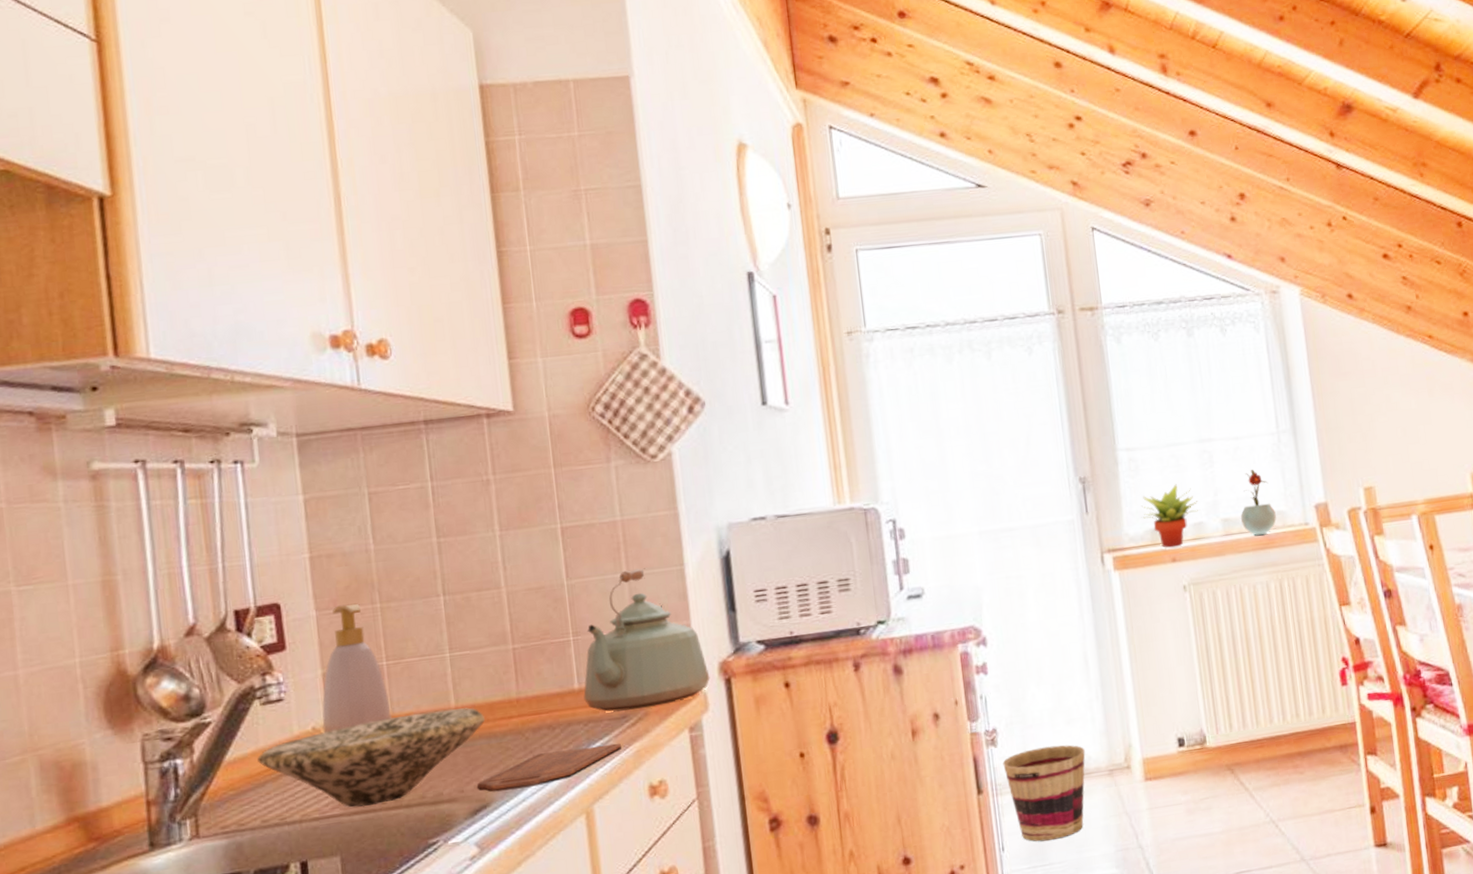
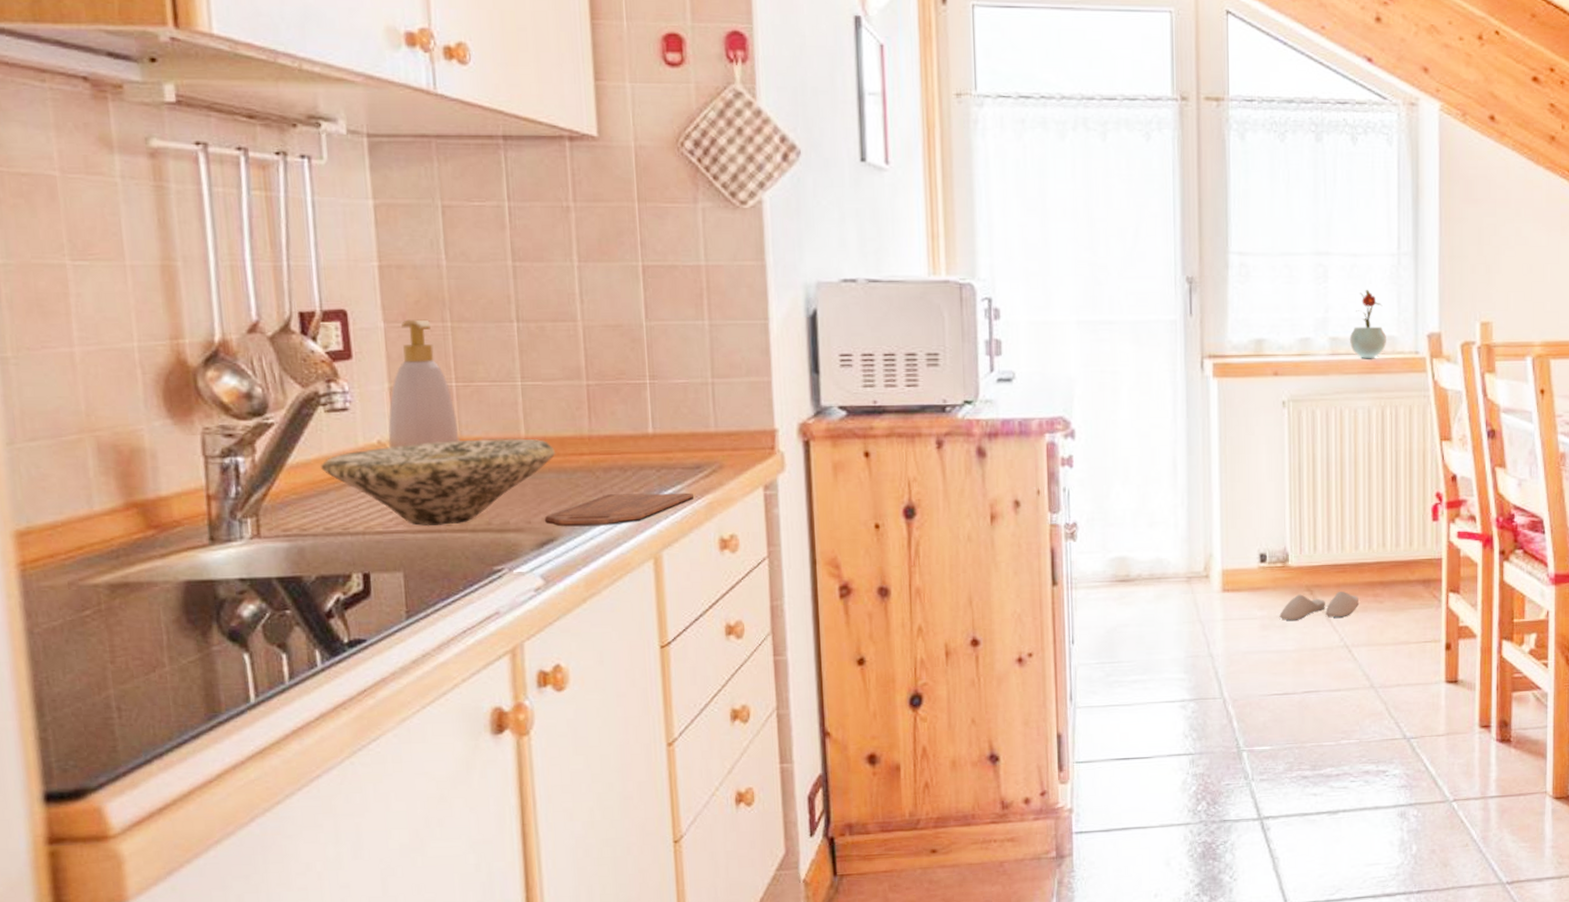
kettle: present [583,568,710,712] -> none [657,318,789,461]
basket: present [1003,744,1086,842] -> none [1080,546,1165,639]
succulent plant: present [1140,484,1201,549] -> none [1247,295,1309,362]
slippers: none [1203,766,1280,802] -> present [1279,592,1358,620]

